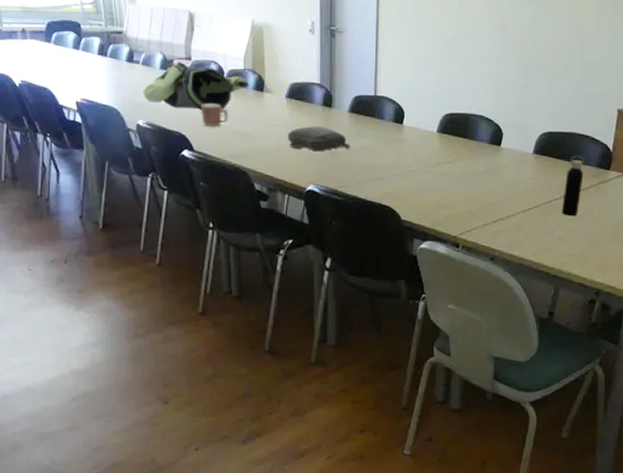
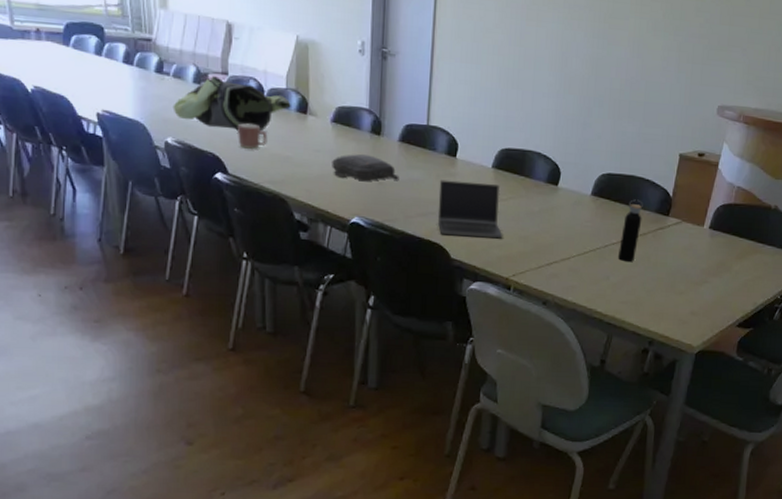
laptop computer: none [387,146,450,199] -> present [437,179,503,239]

